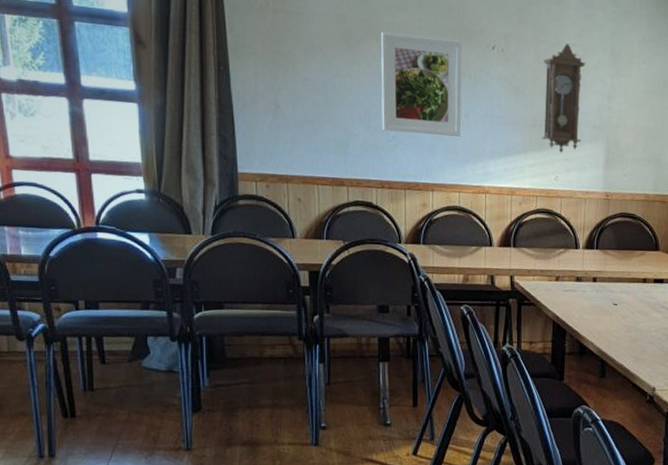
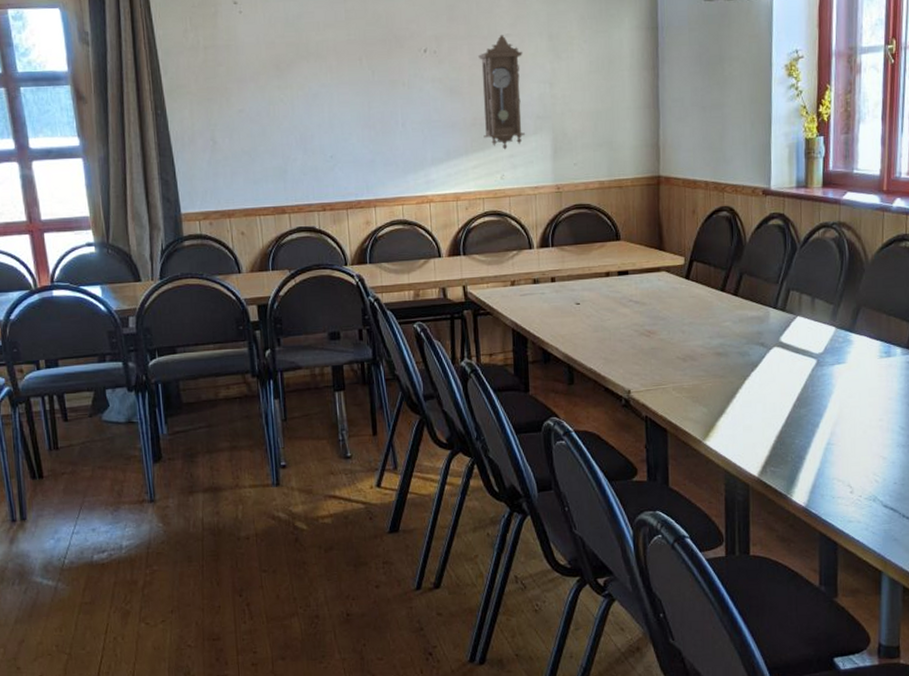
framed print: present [380,31,462,137] -> none [310,49,400,152]

